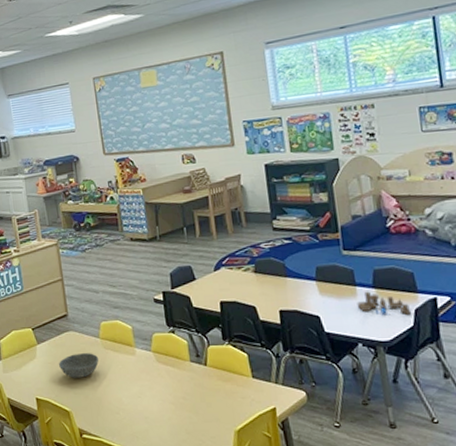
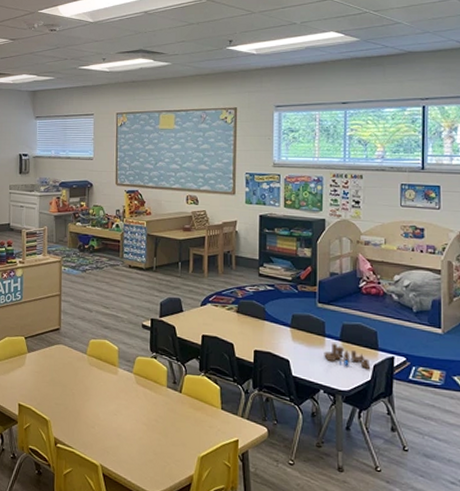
bowl: present [59,353,99,378] -> none [45,366,83,390]

